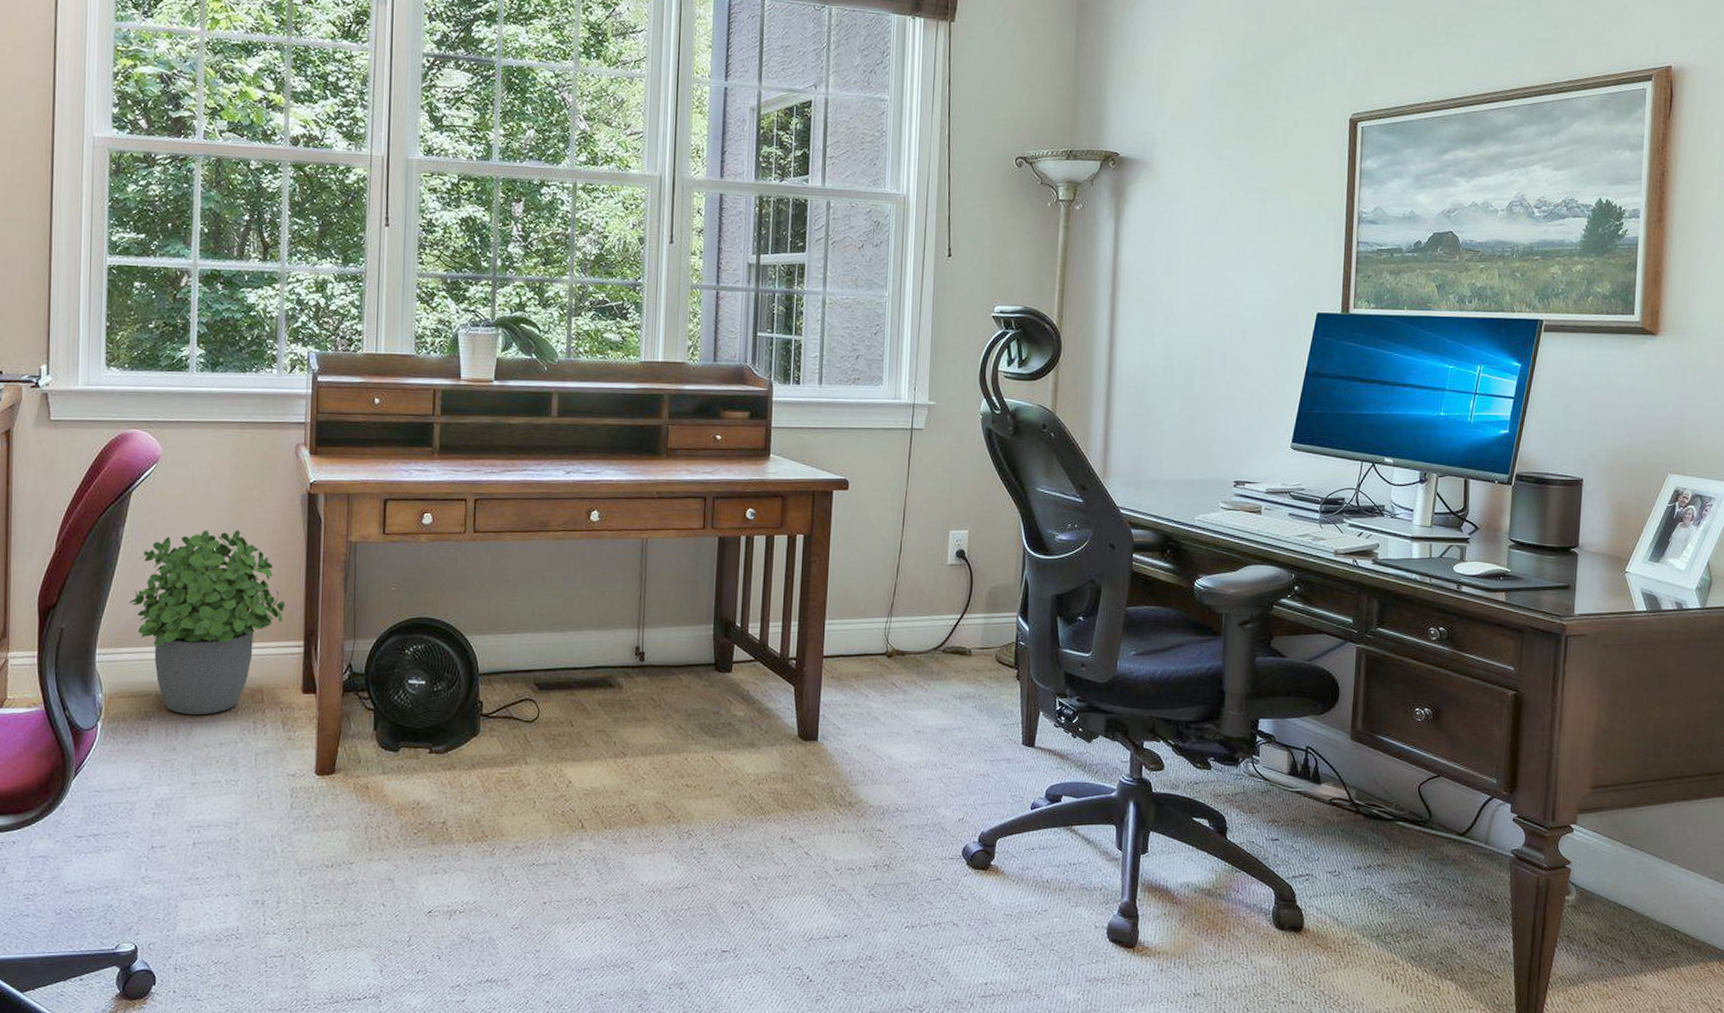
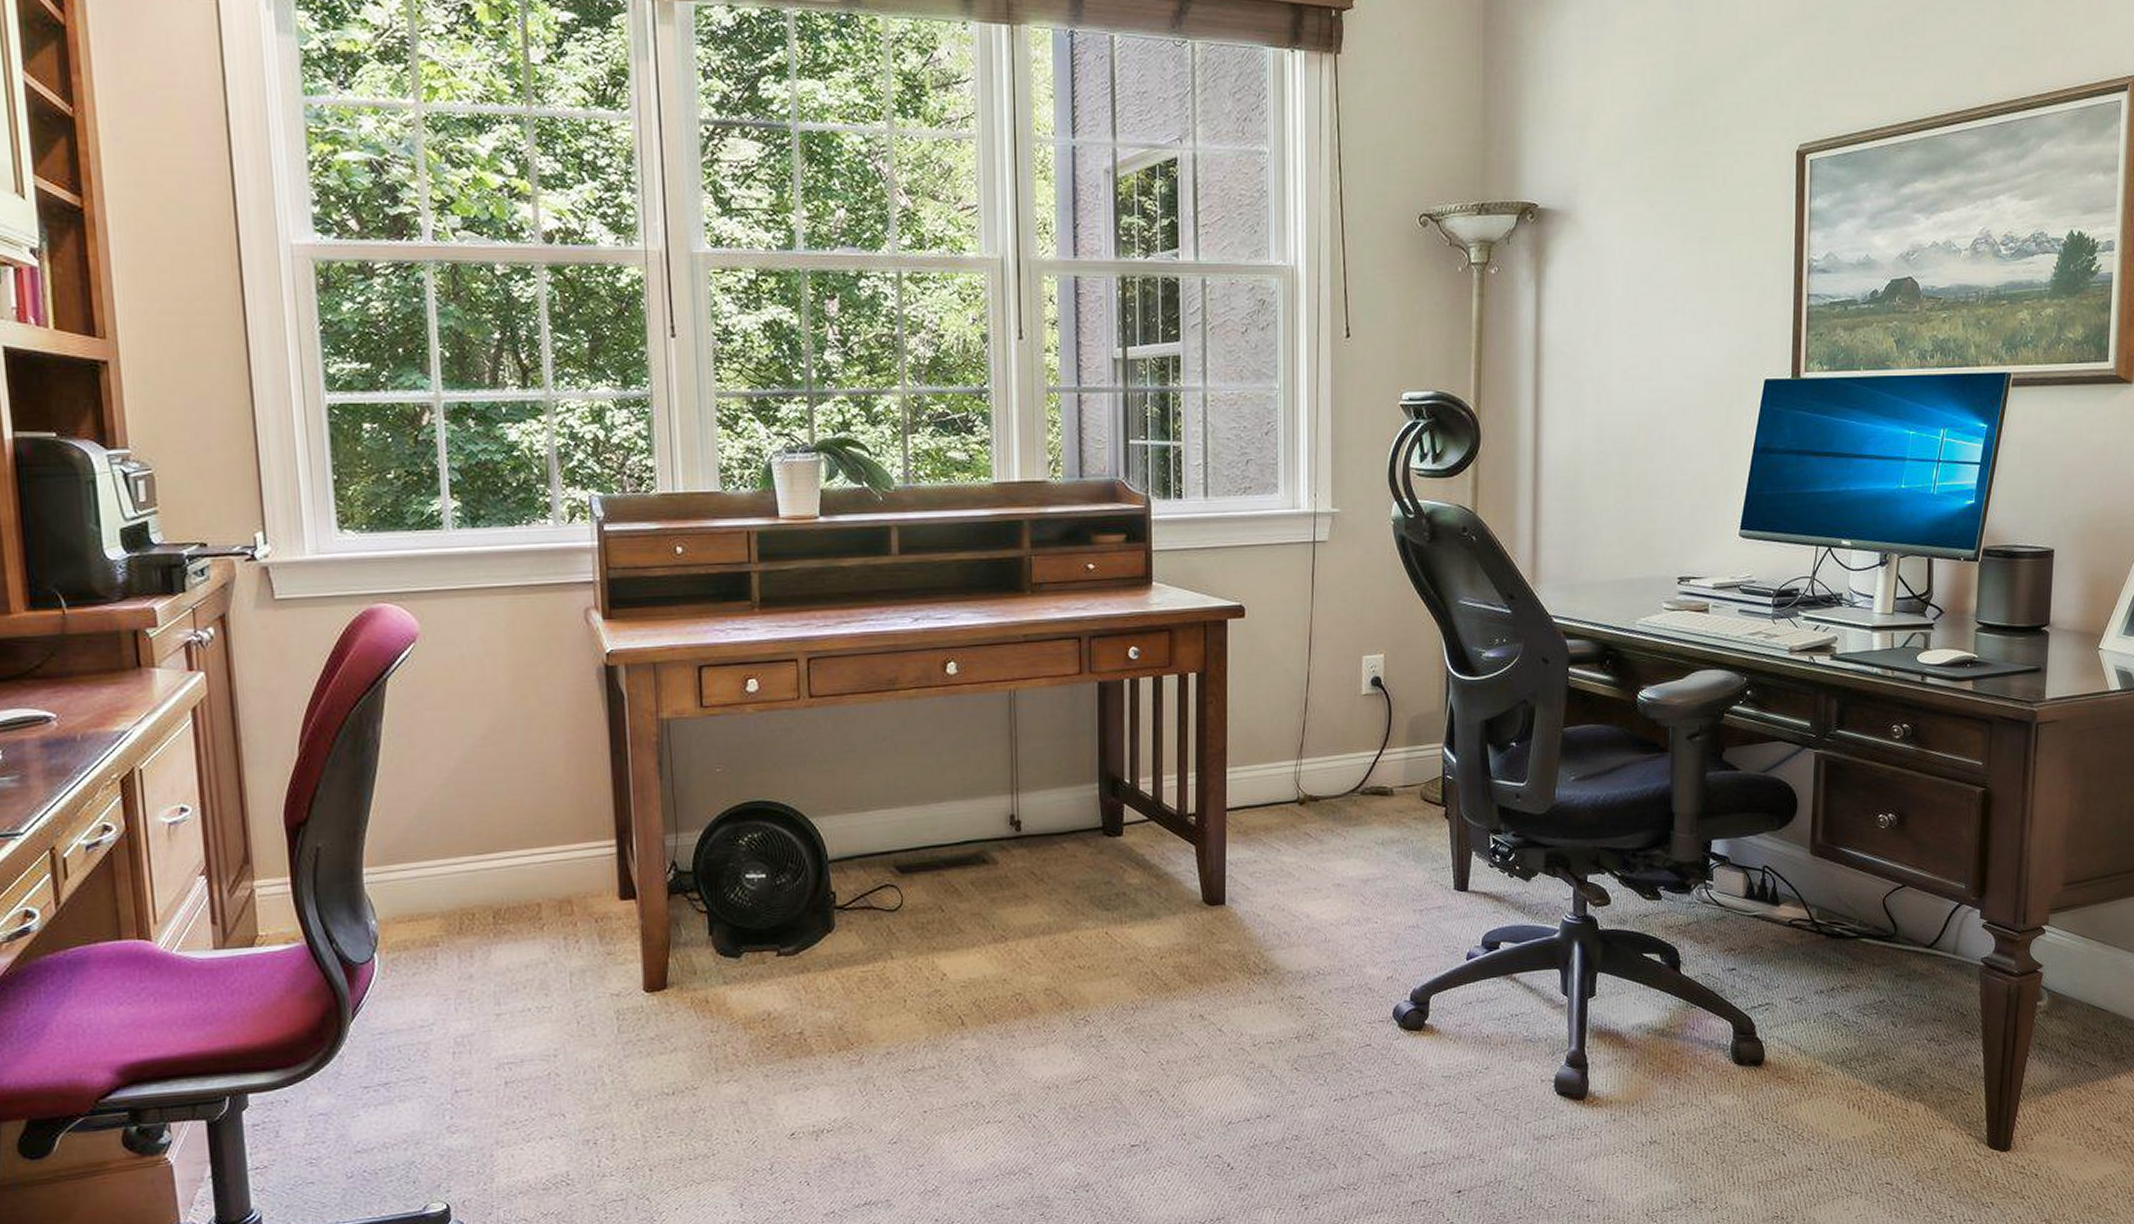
potted plant: present [128,530,286,716] -> none [397,715,590,937]

